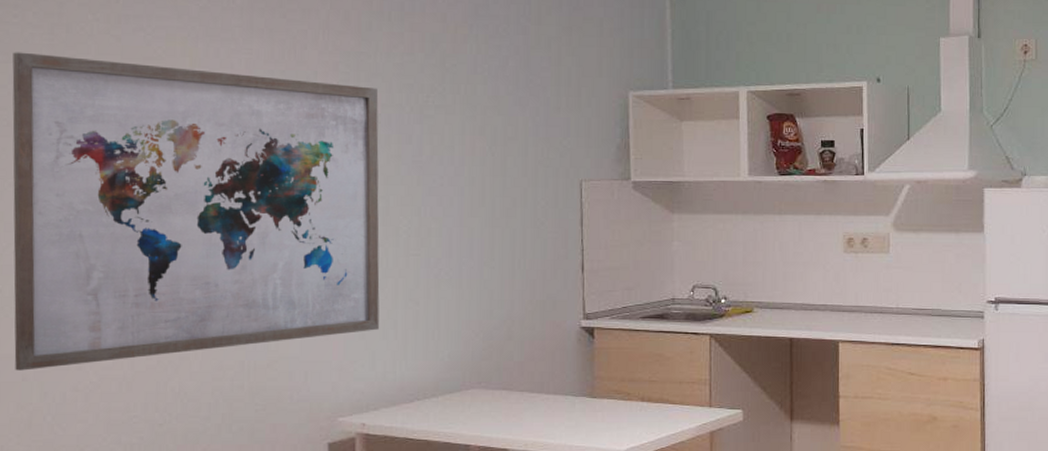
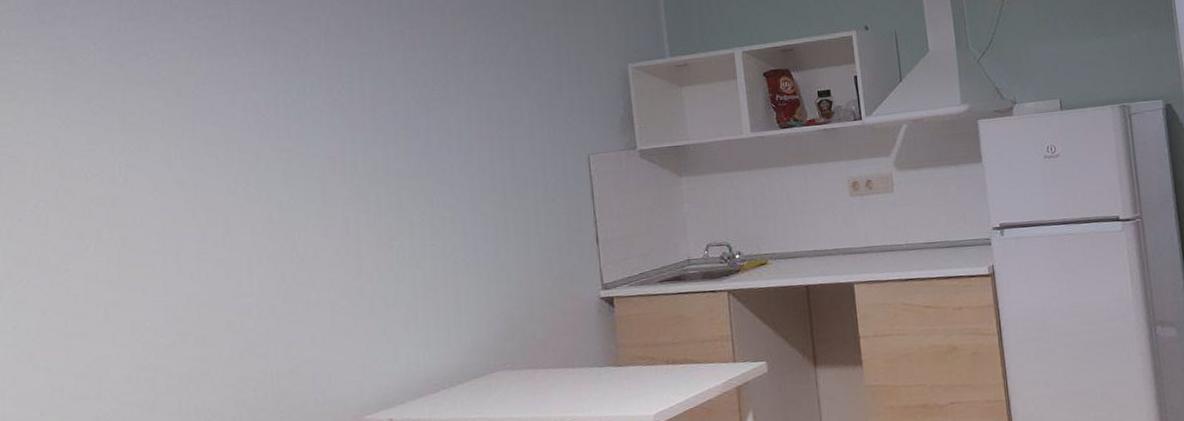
wall art: present [12,52,380,371] -> none [16,86,400,406]

